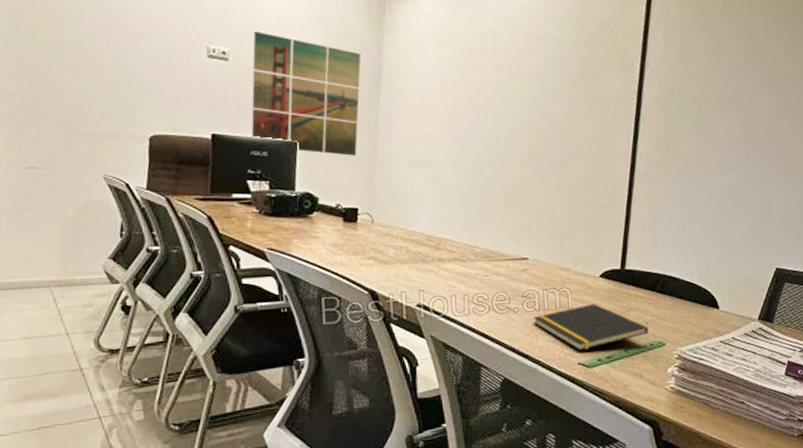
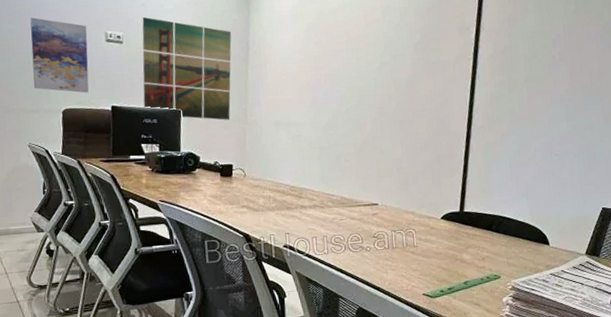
wall art: none [113,24,185,117] -> present [30,17,89,93]
notepad: present [533,303,649,351] -> none [383,242,485,283]

